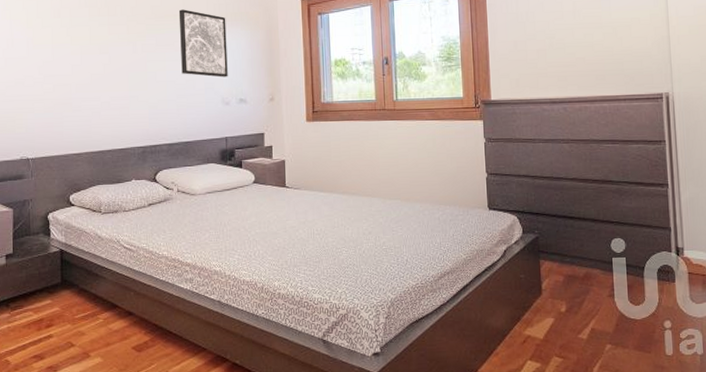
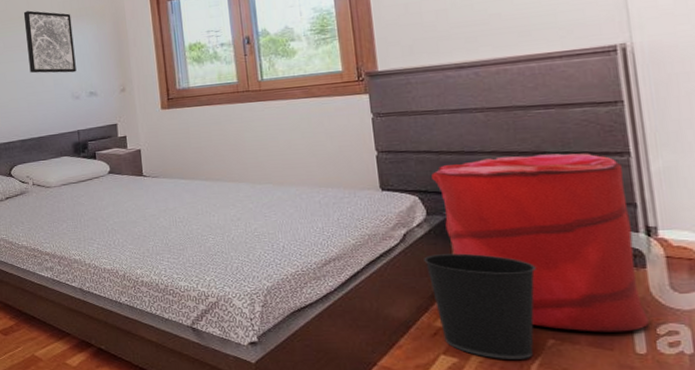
wastebasket: none [519,268,600,363] -> present [424,253,536,359]
laundry hamper: none [528,183,675,338] -> present [431,153,649,332]

